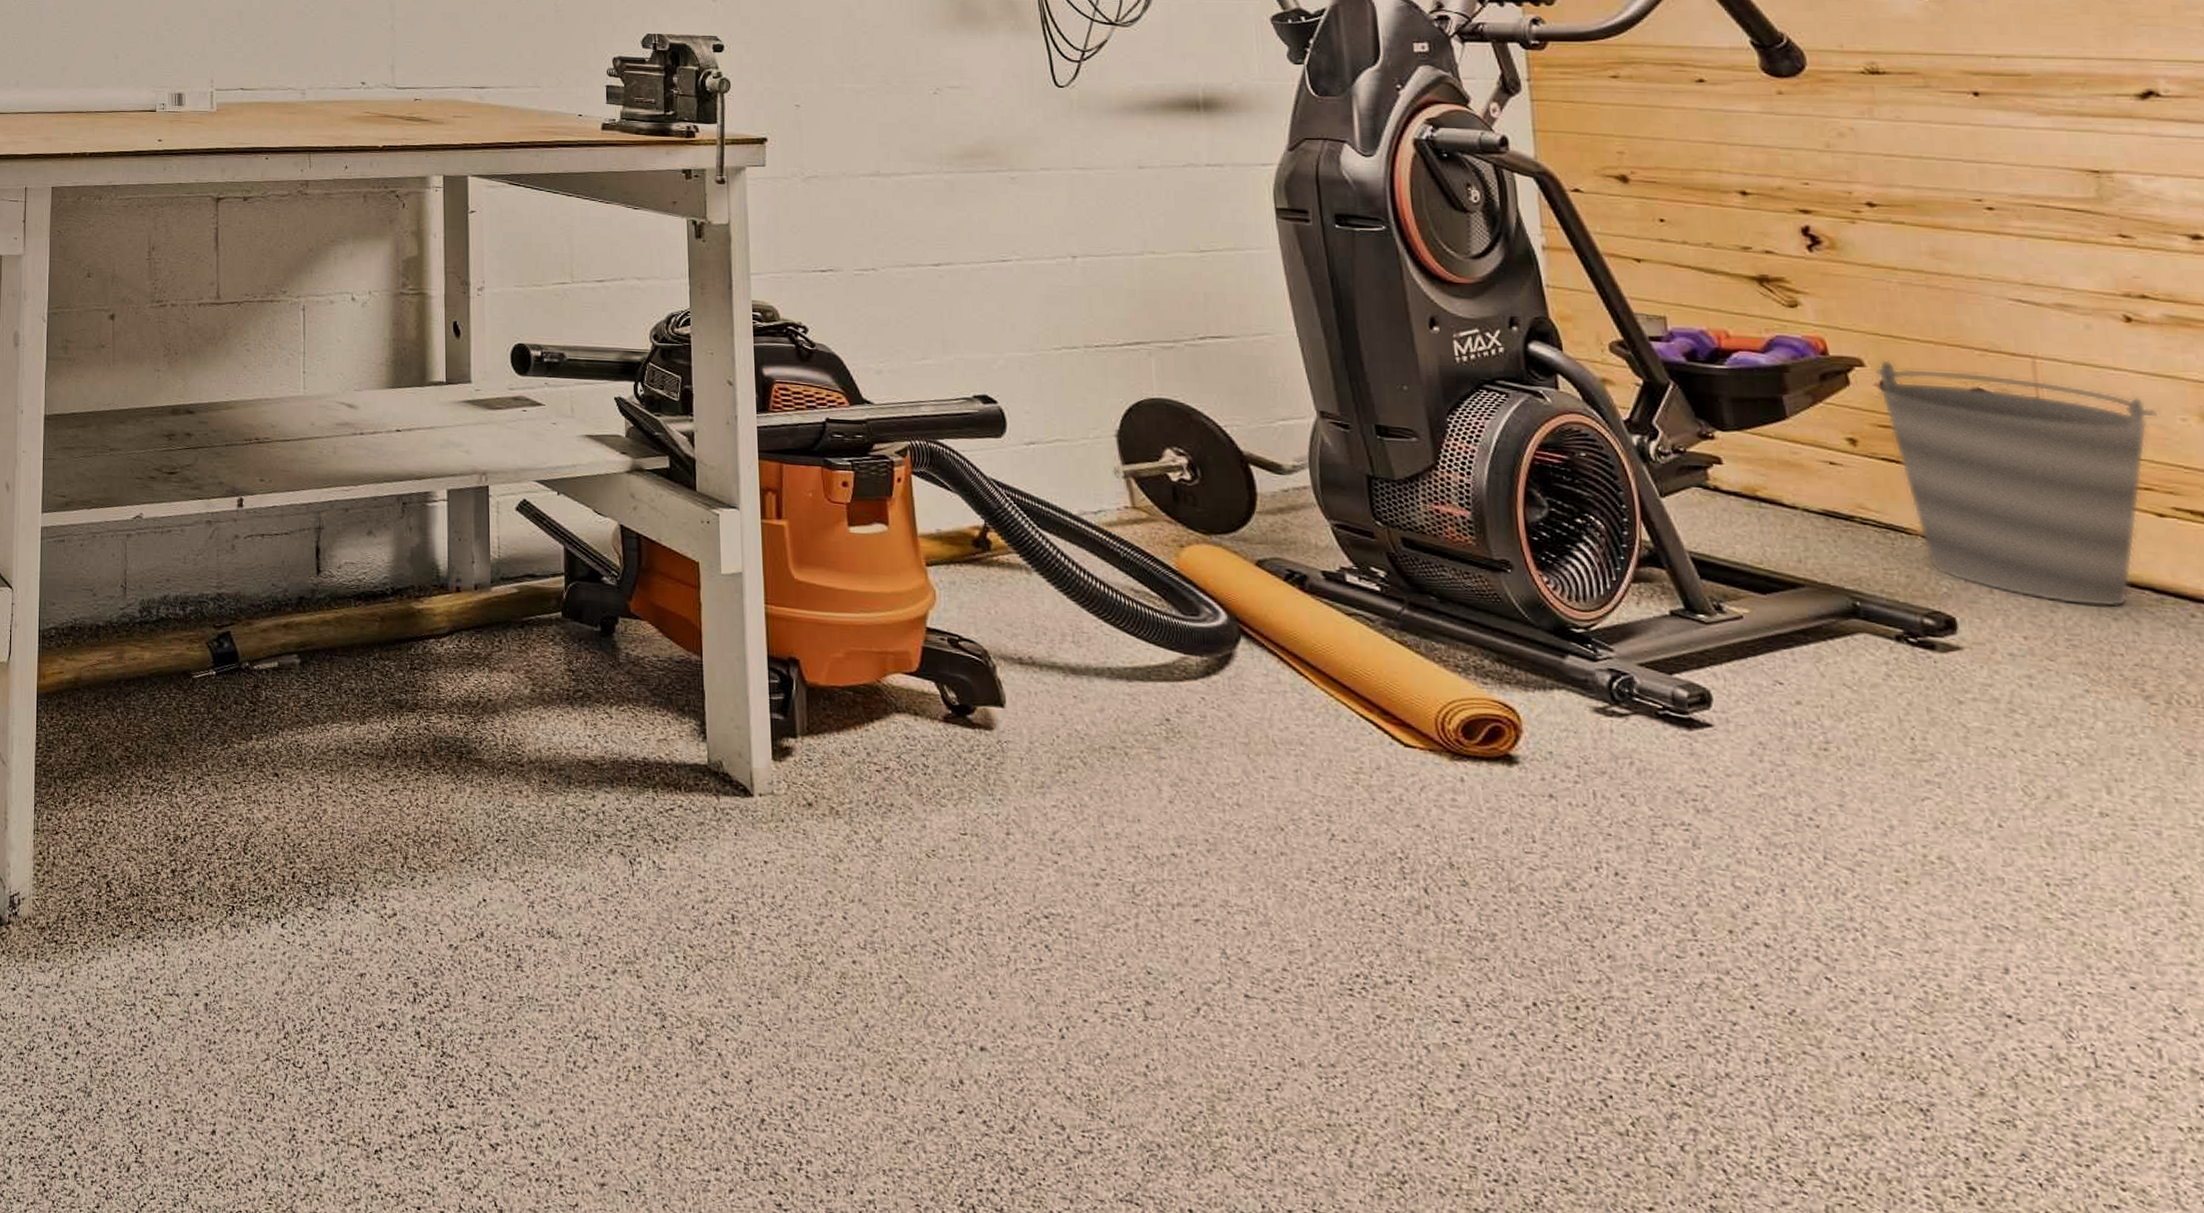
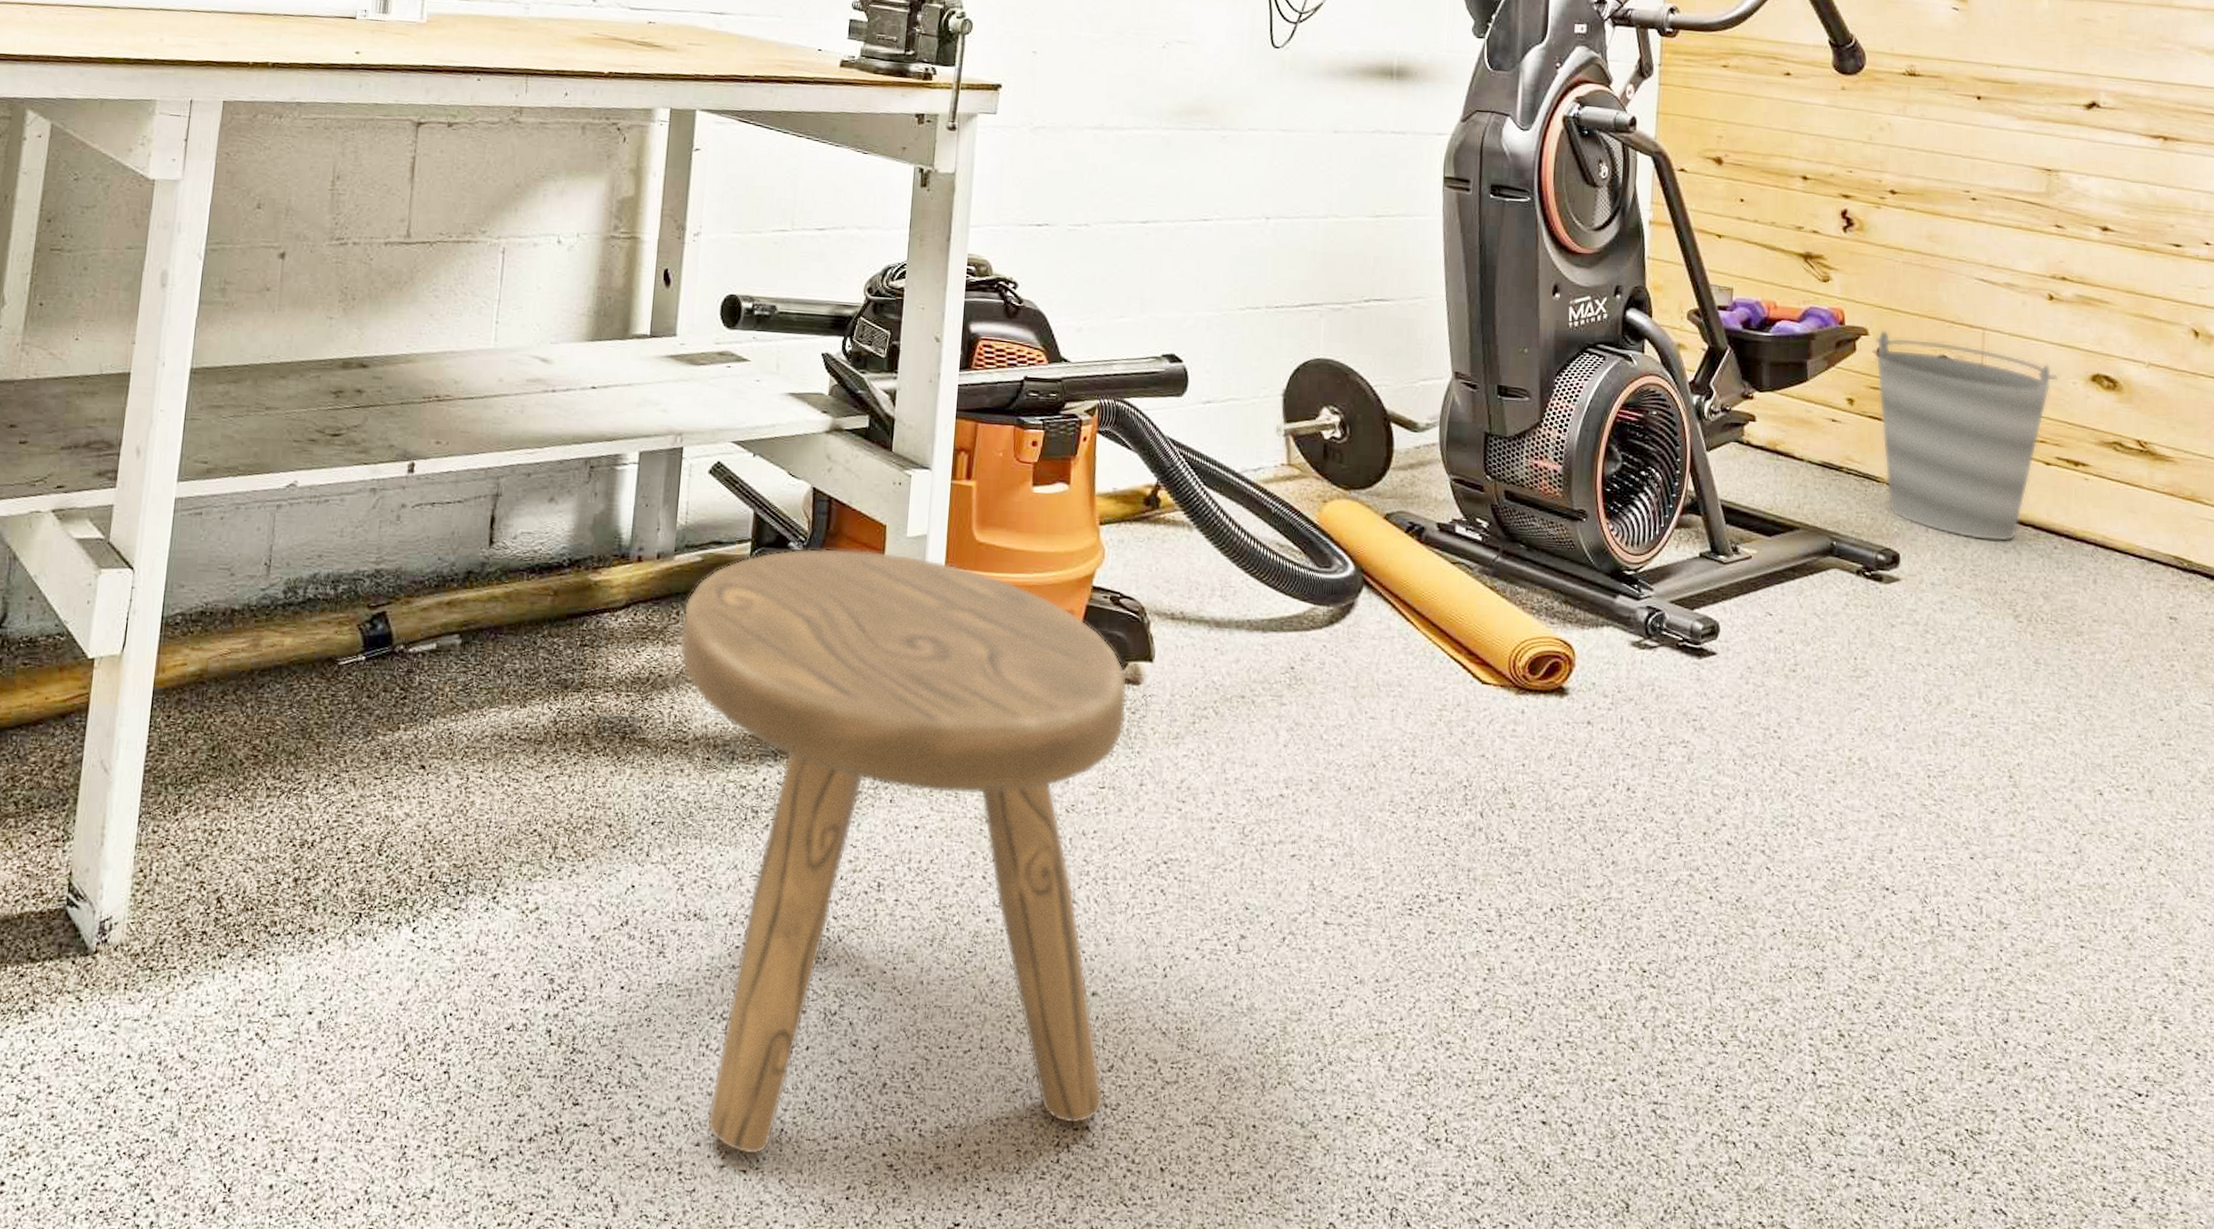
stool: none [505,583,1009,1185] -> present [680,548,1128,1155]

